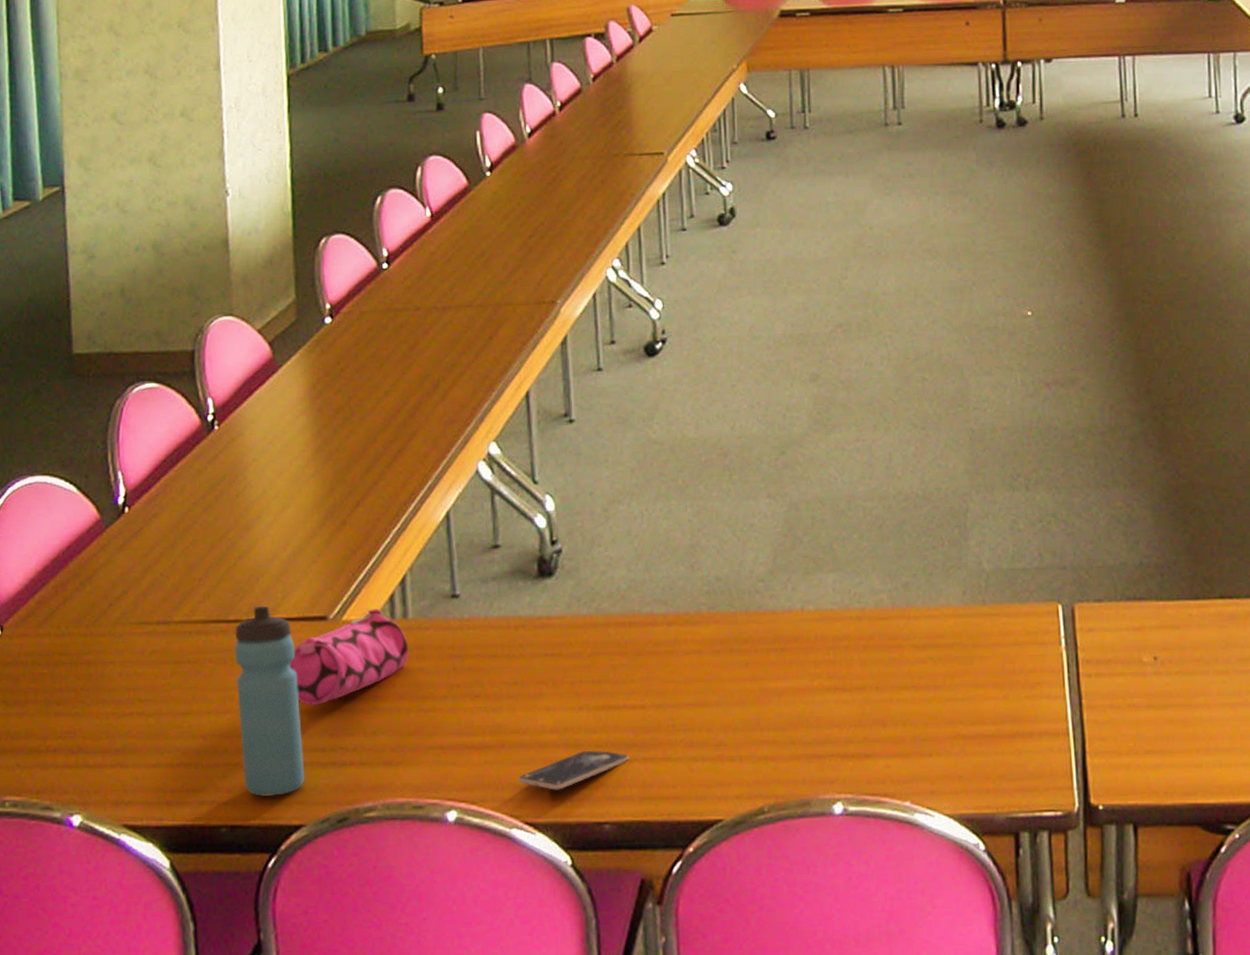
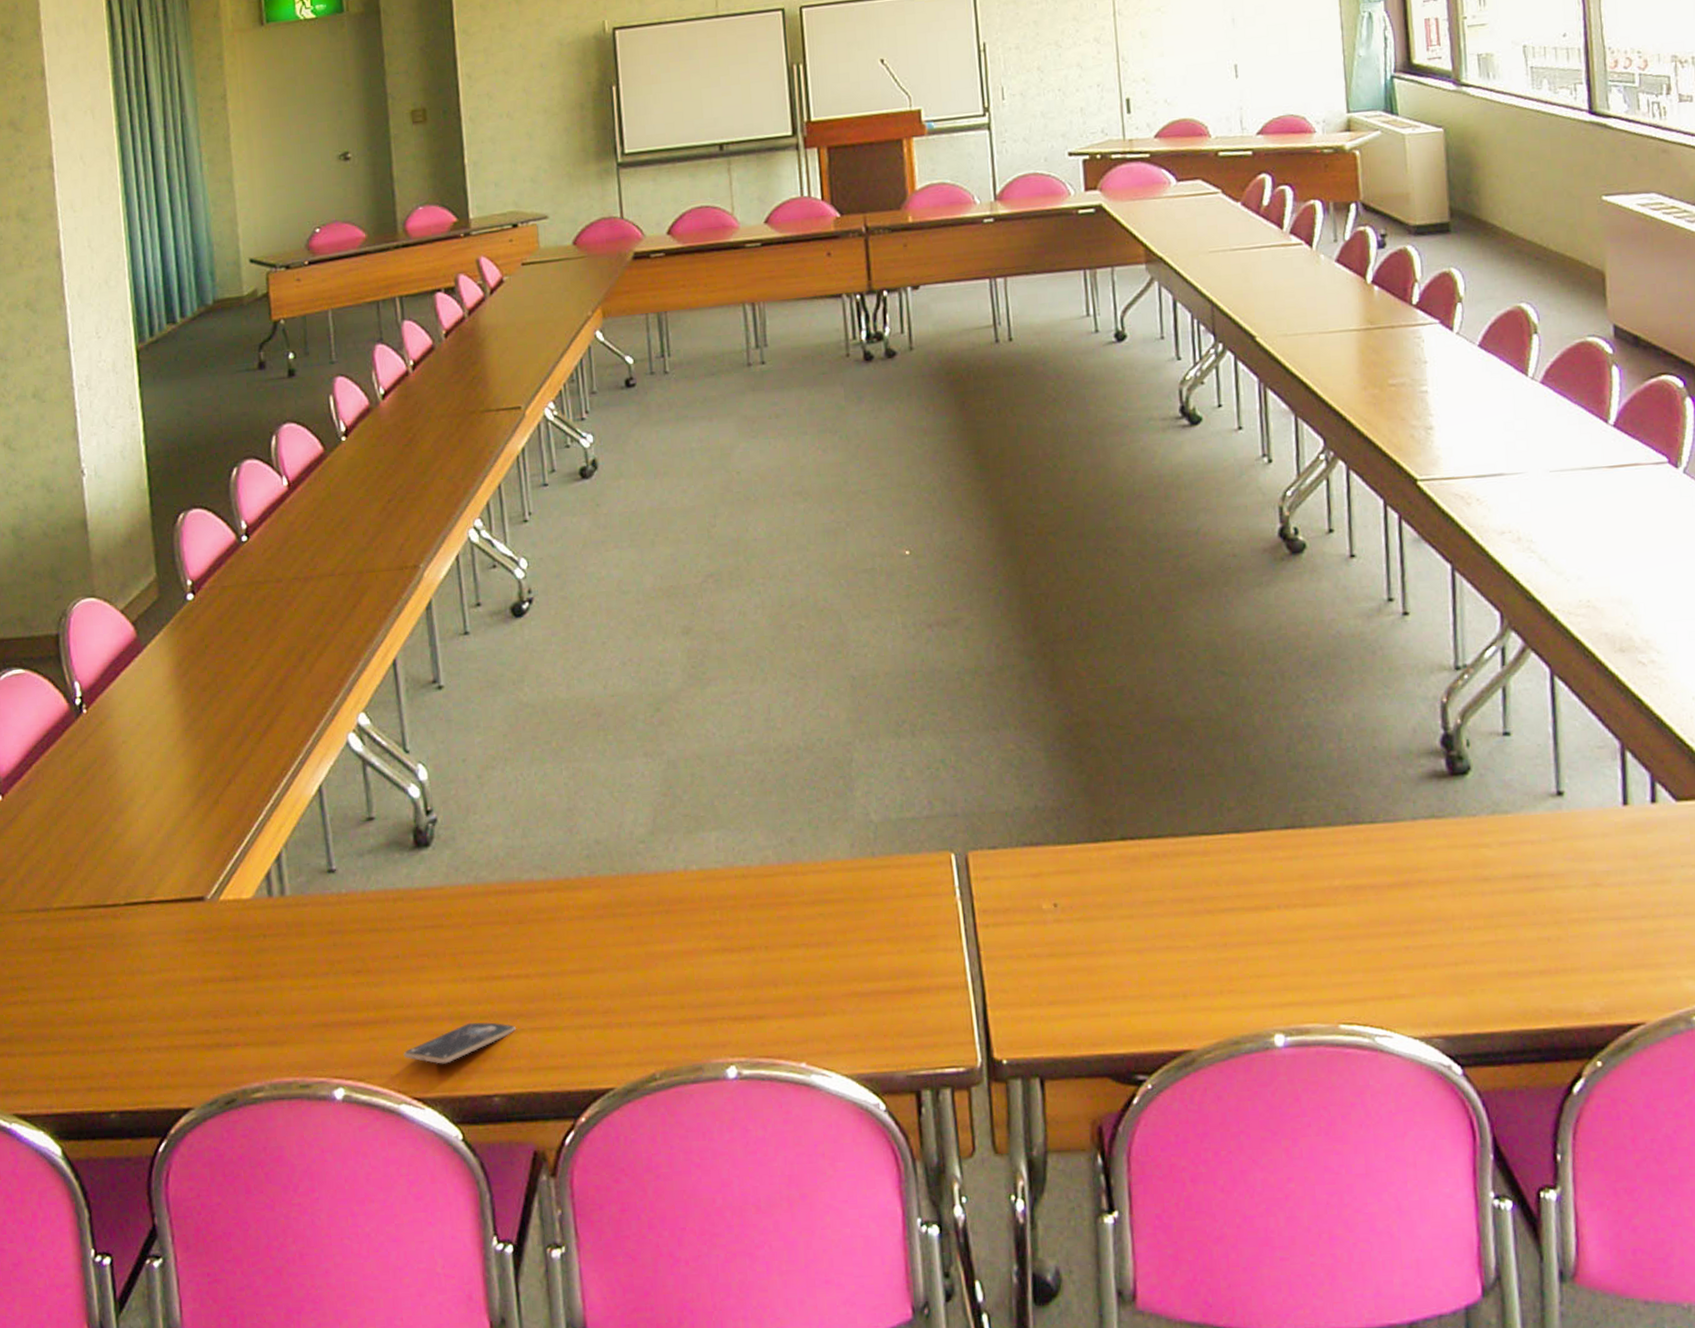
water bottle: present [234,605,305,796] -> none [113,888,191,1081]
pencil case: present [289,609,409,706] -> none [169,887,288,988]

